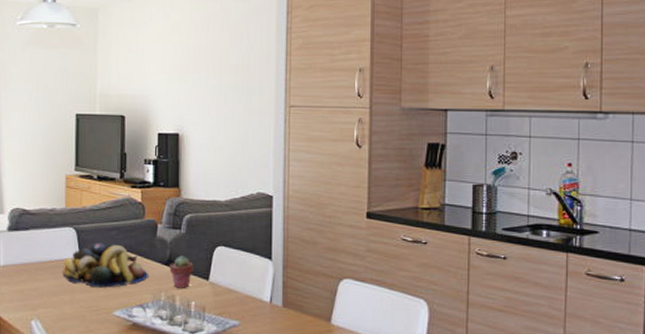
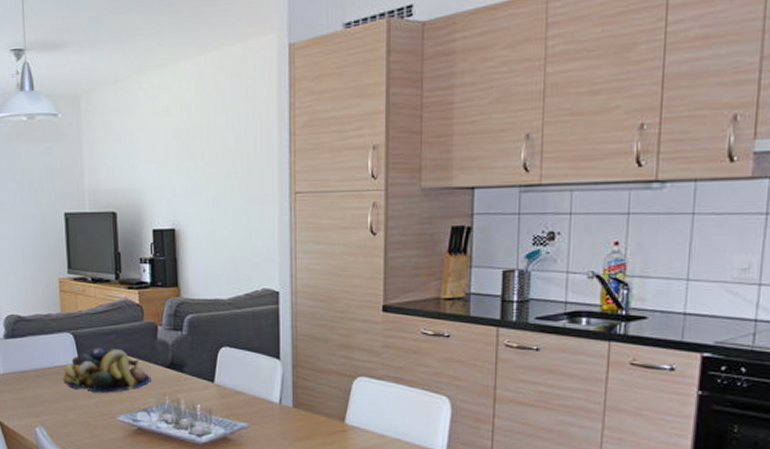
potted succulent: present [169,255,194,288] -> none [172,358,198,391]

